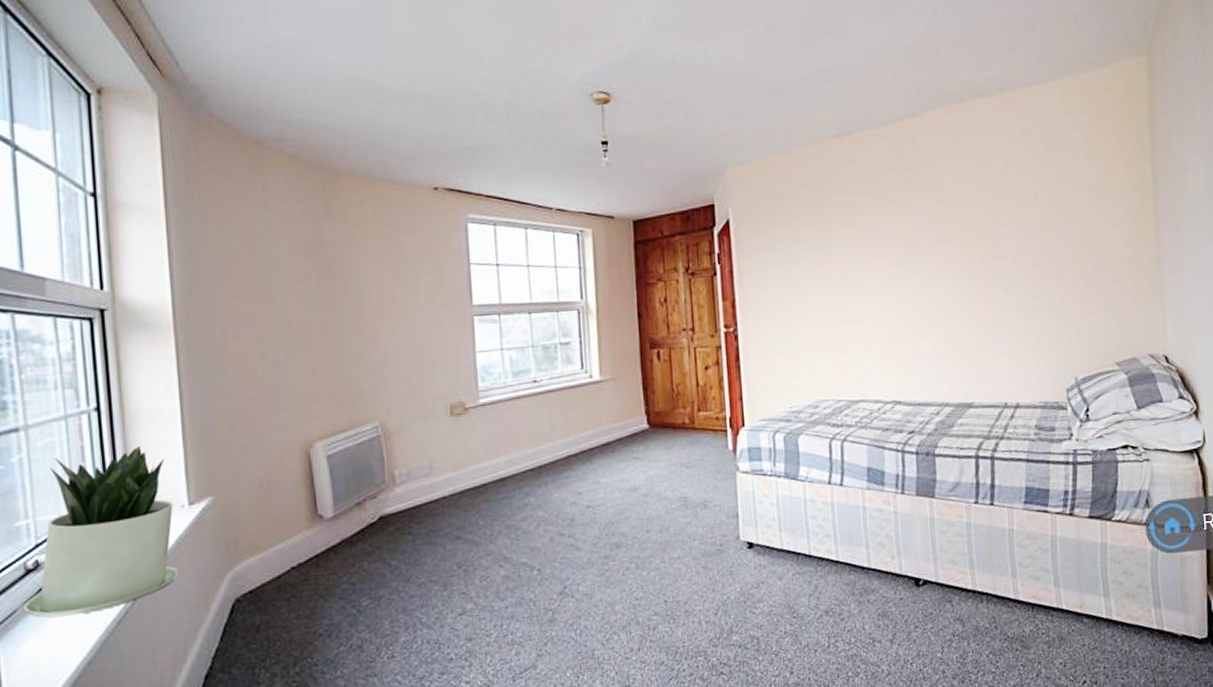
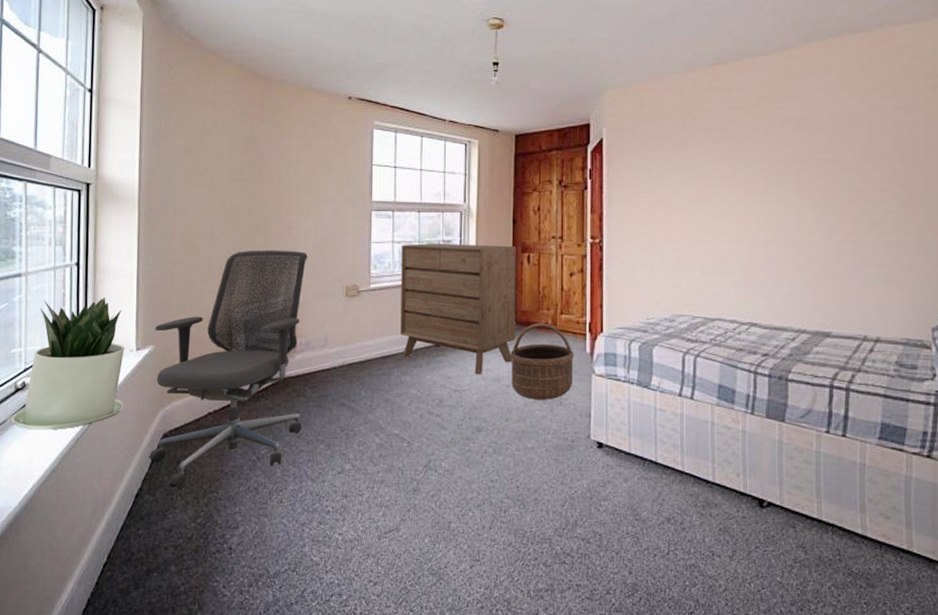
office chair: none [211,369,410,661] -> present [148,250,309,488]
dresser: none [512,342,651,486] -> present [400,244,516,374]
basket: none [646,423,717,506] -> present [510,323,575,400]

